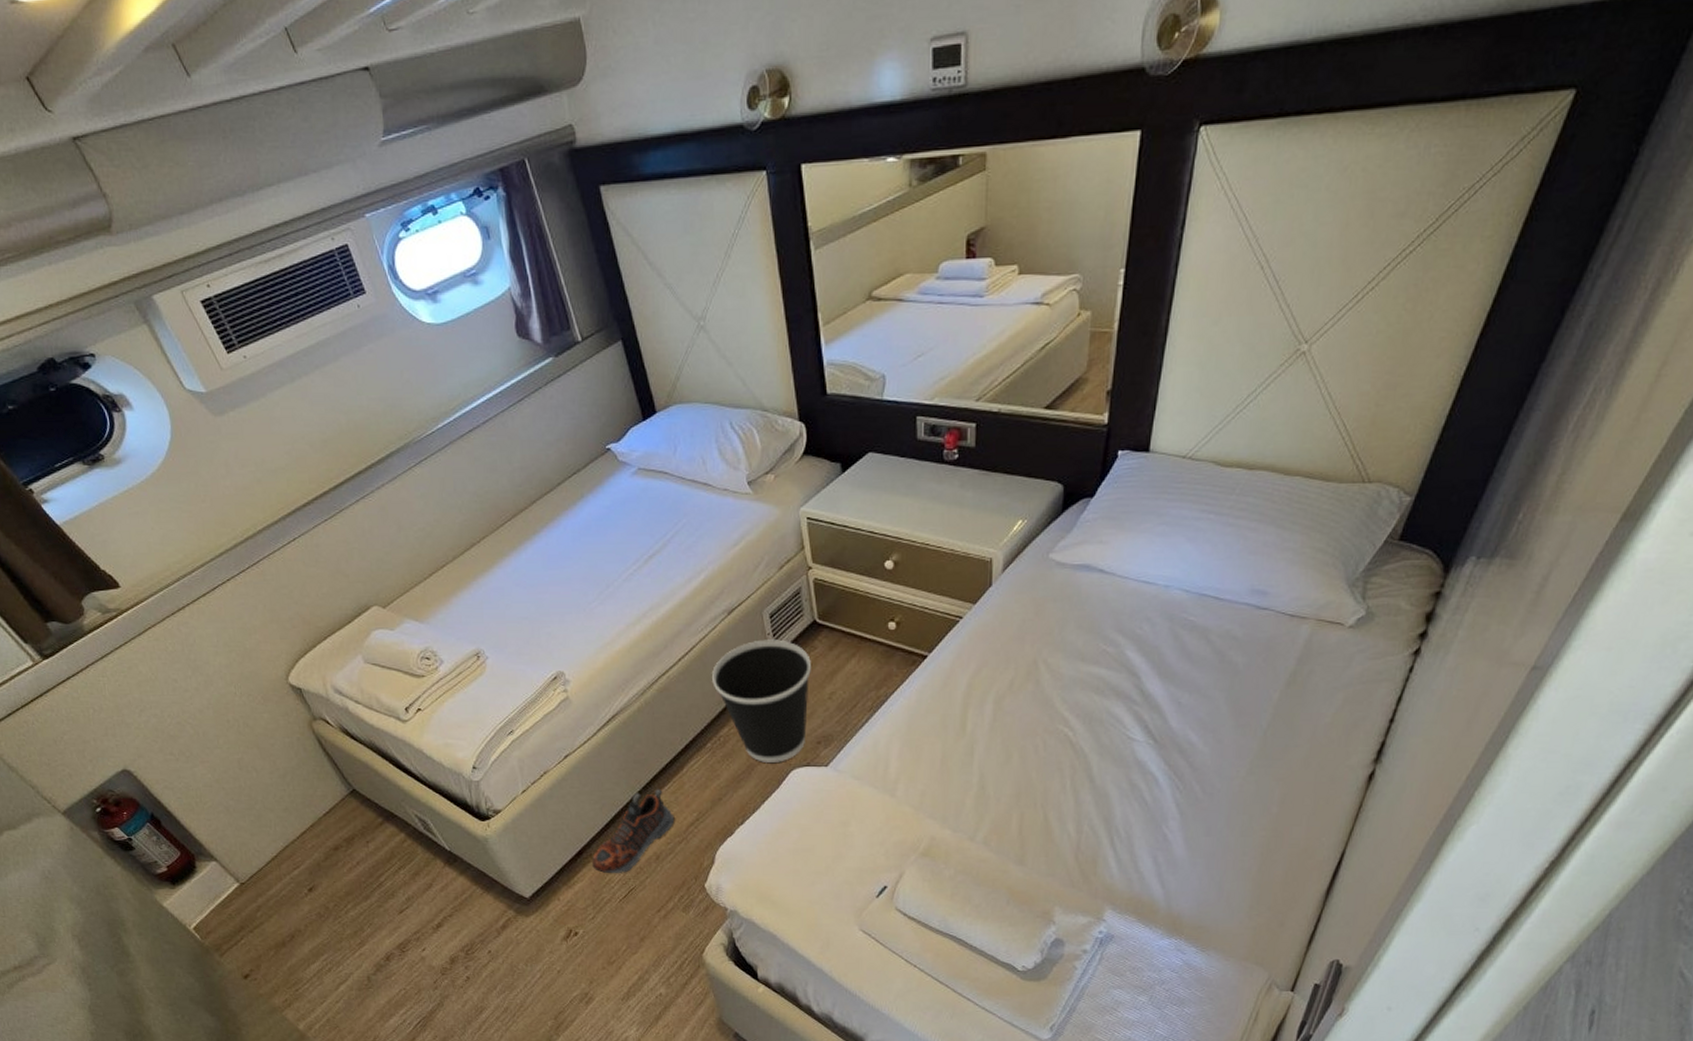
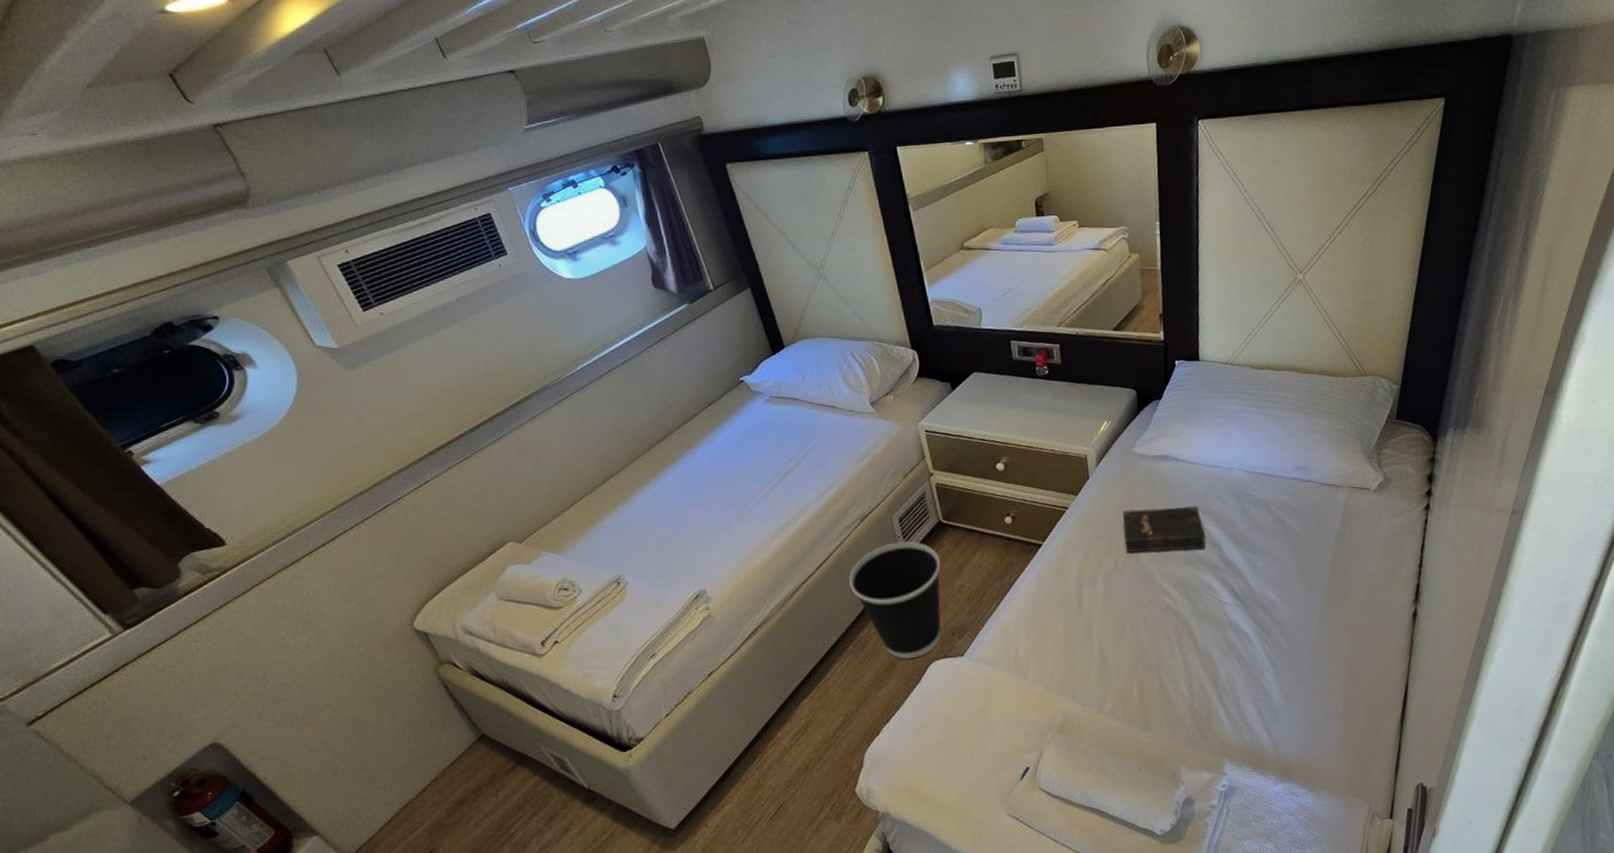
shoe: present [592,789,675,874] -> none [740,697,822,791]
hardback book: none [1025,625,1124,677] -> present [1123,506,1206,553]

